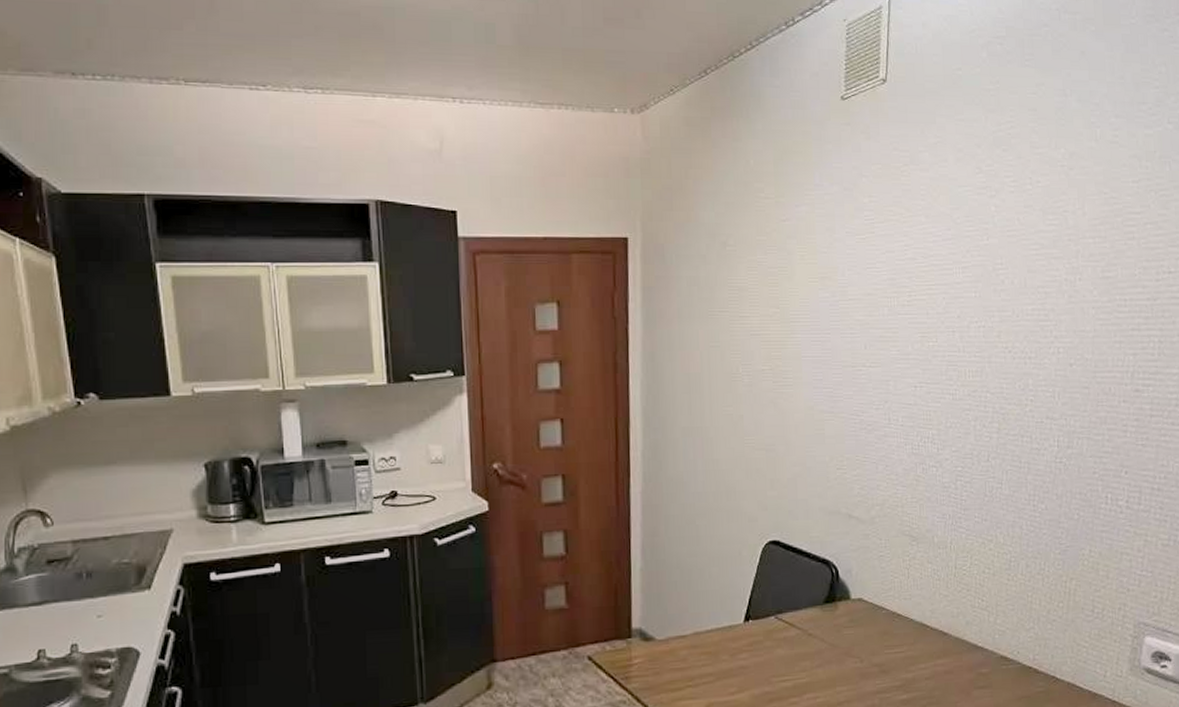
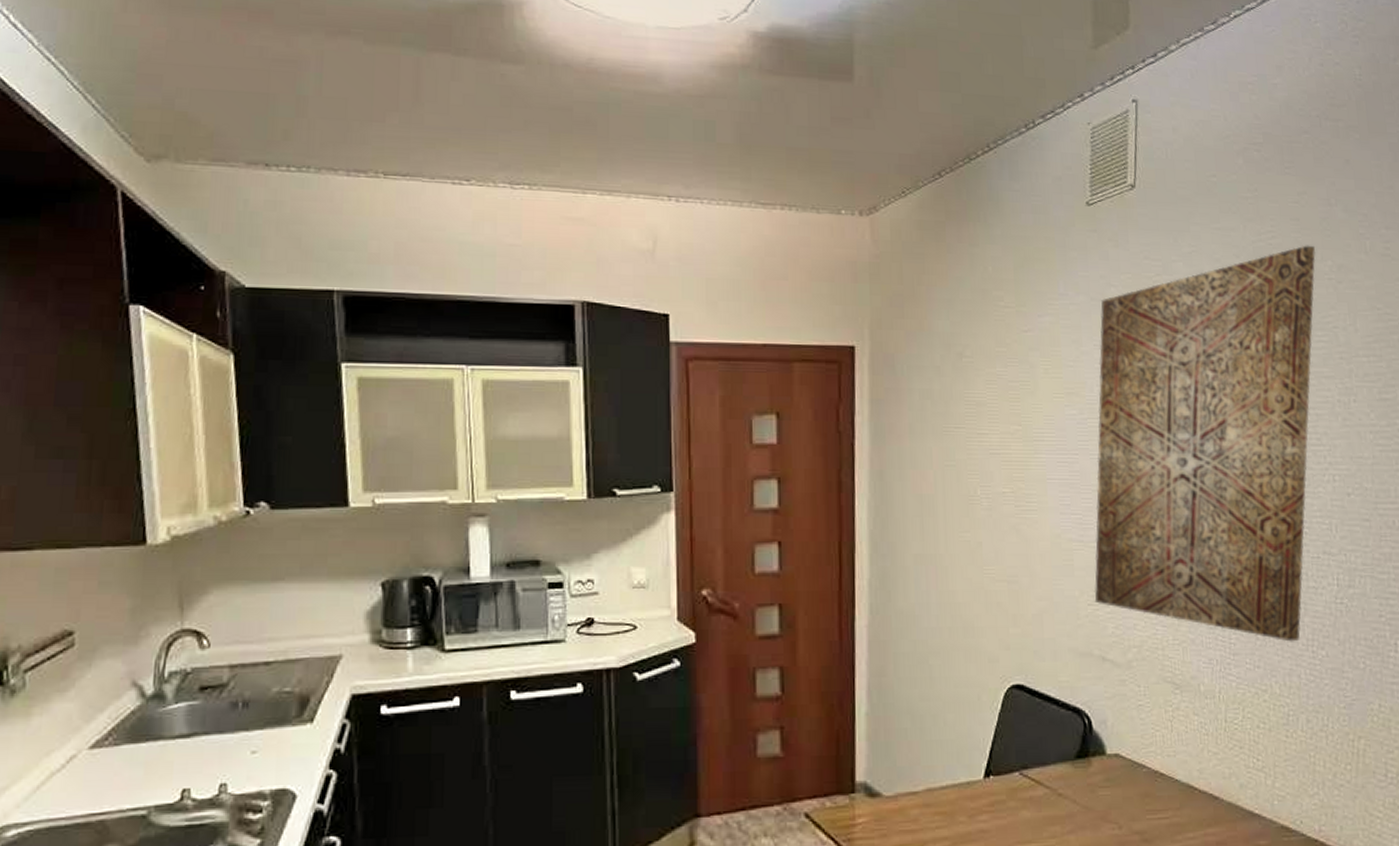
wall art: none [842,134,1050,498] -> present [1094,245,1316,642]

